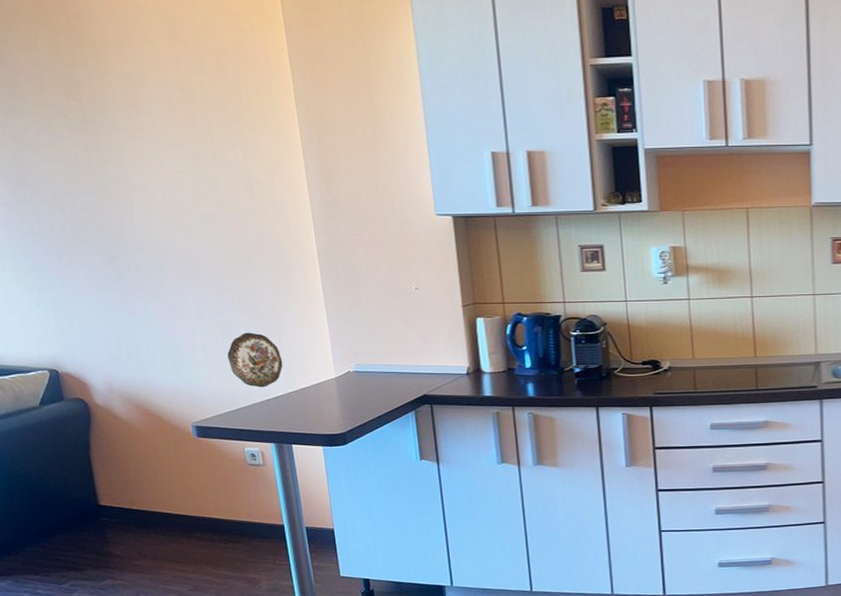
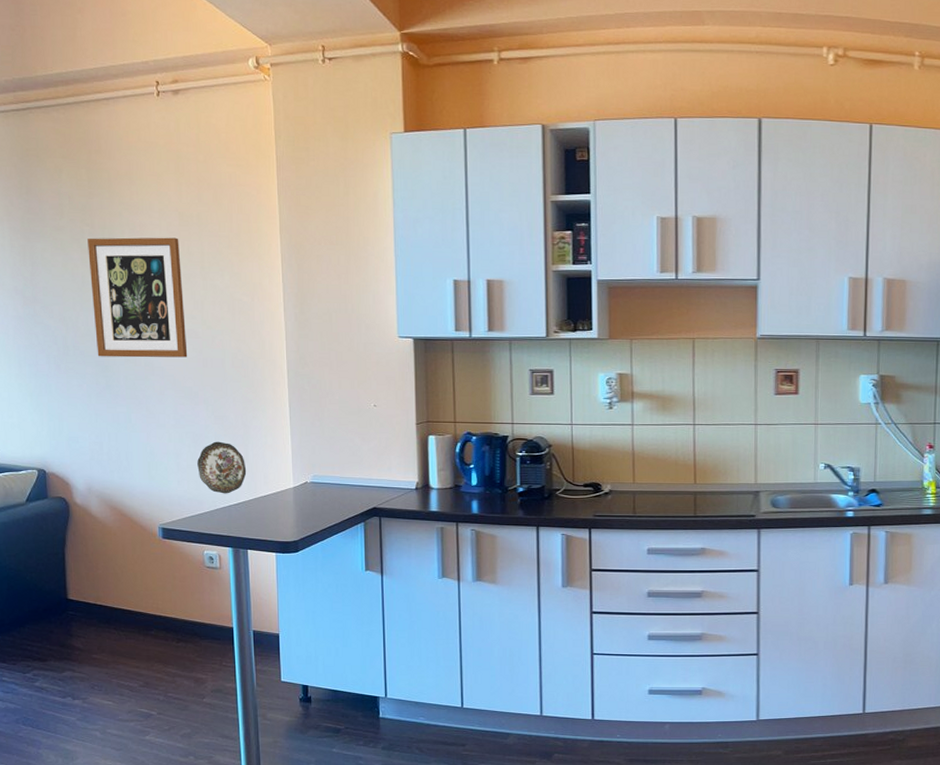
wall art: none [76,111,206,246] -> present [87,237,188,358]

